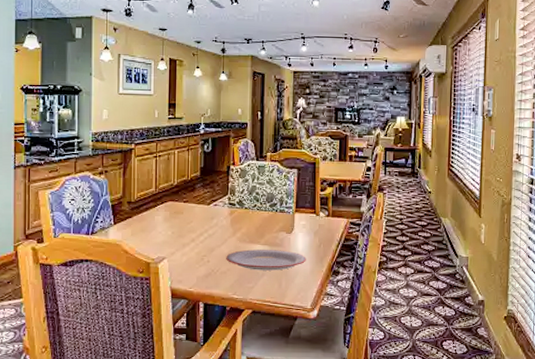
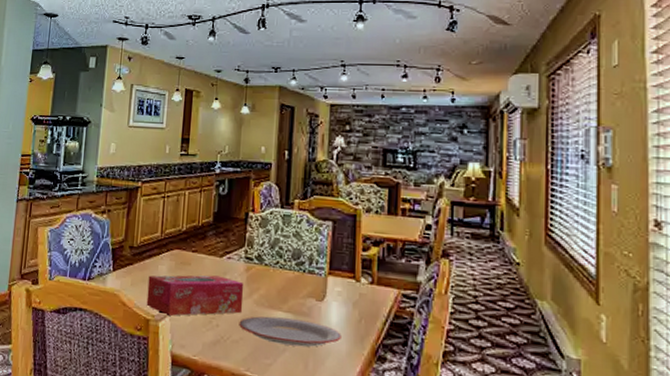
tissue box: none [146,221,229,257] -> present [146,275,244,316]

